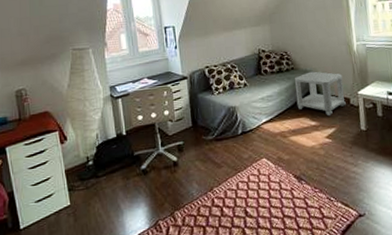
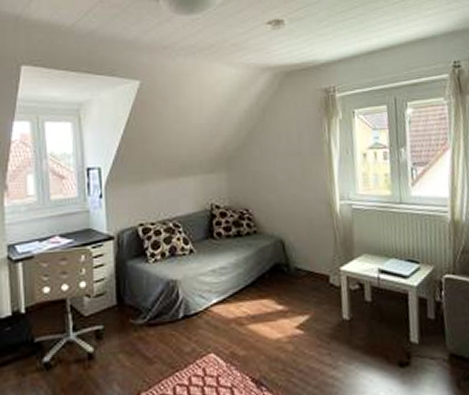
side table: present [295,71,346,117] -> none [257,237,324,299]

